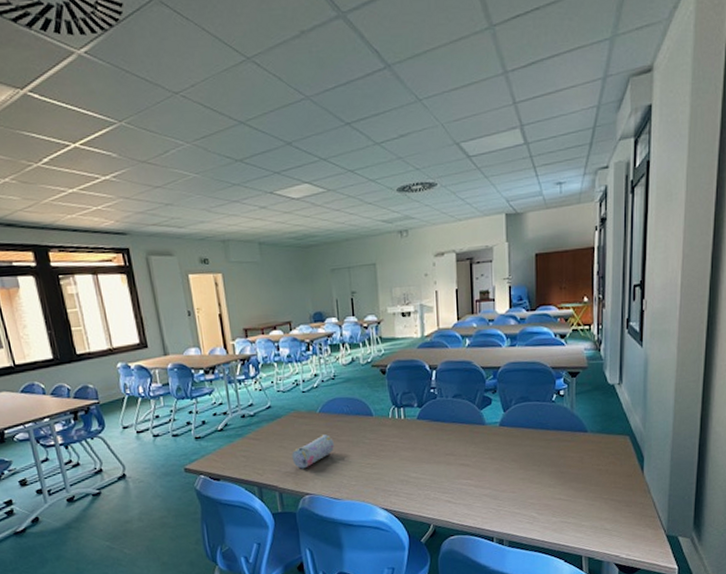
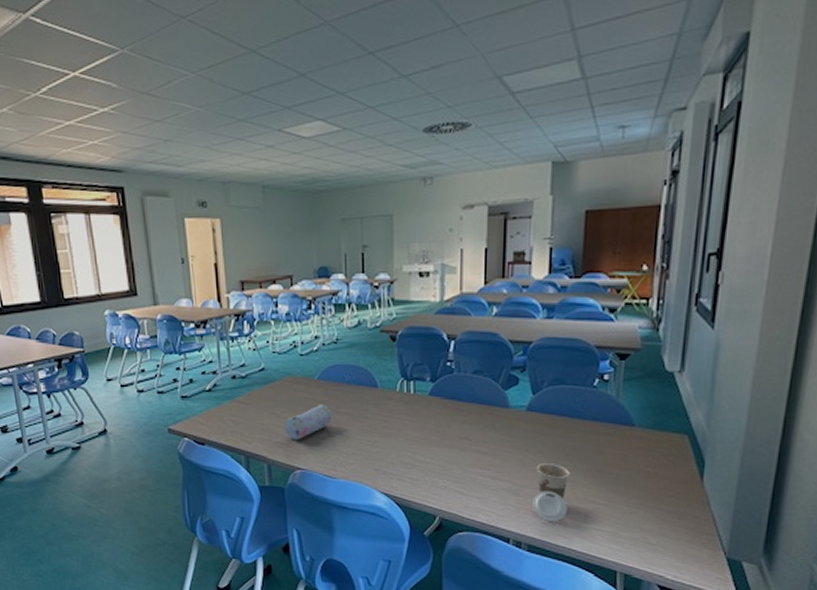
cup: none [510,469,539,520] -> present [532,463,571,523]

